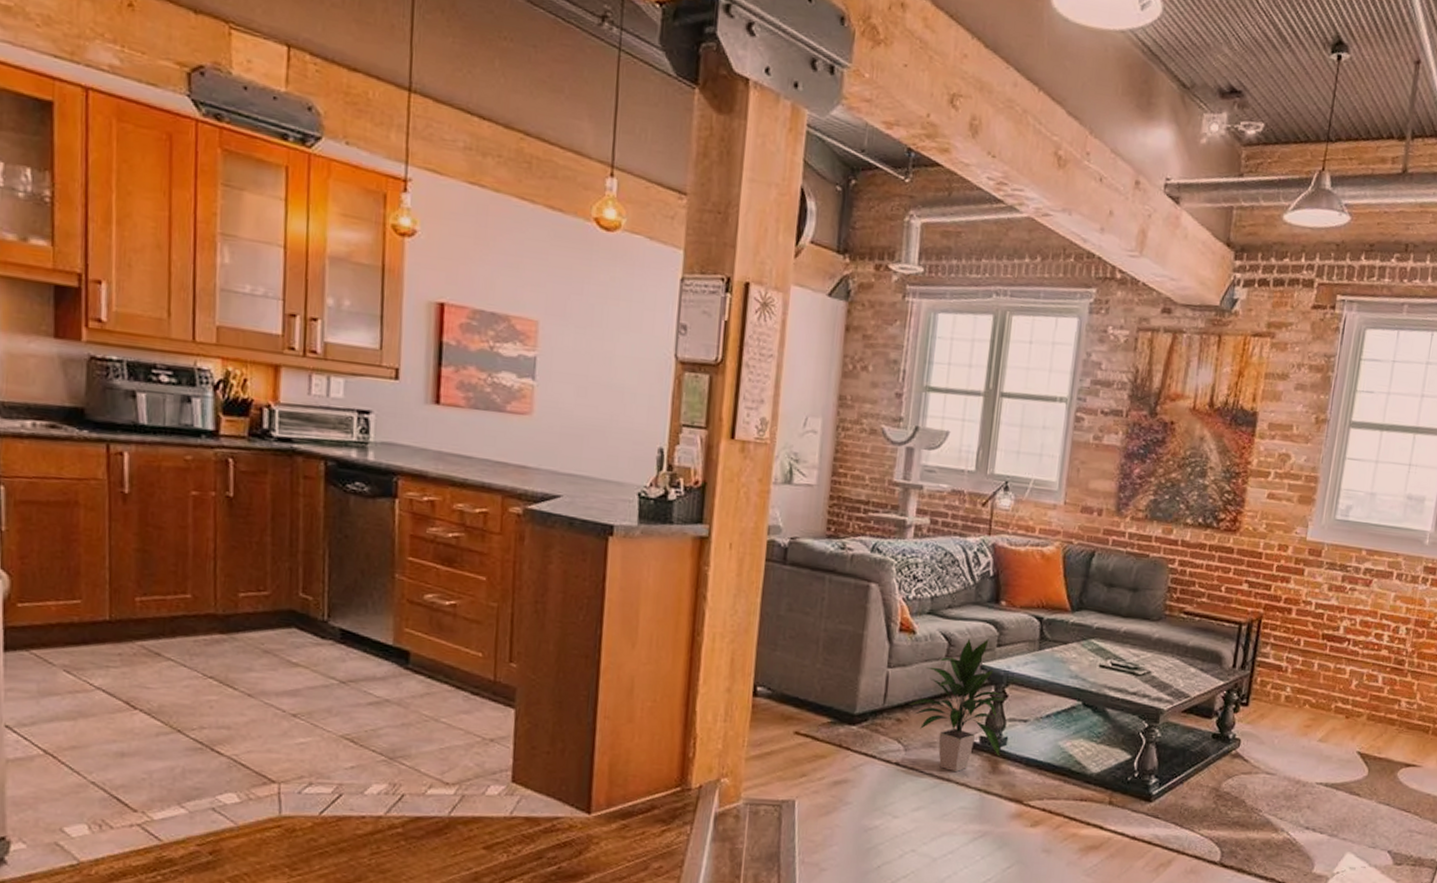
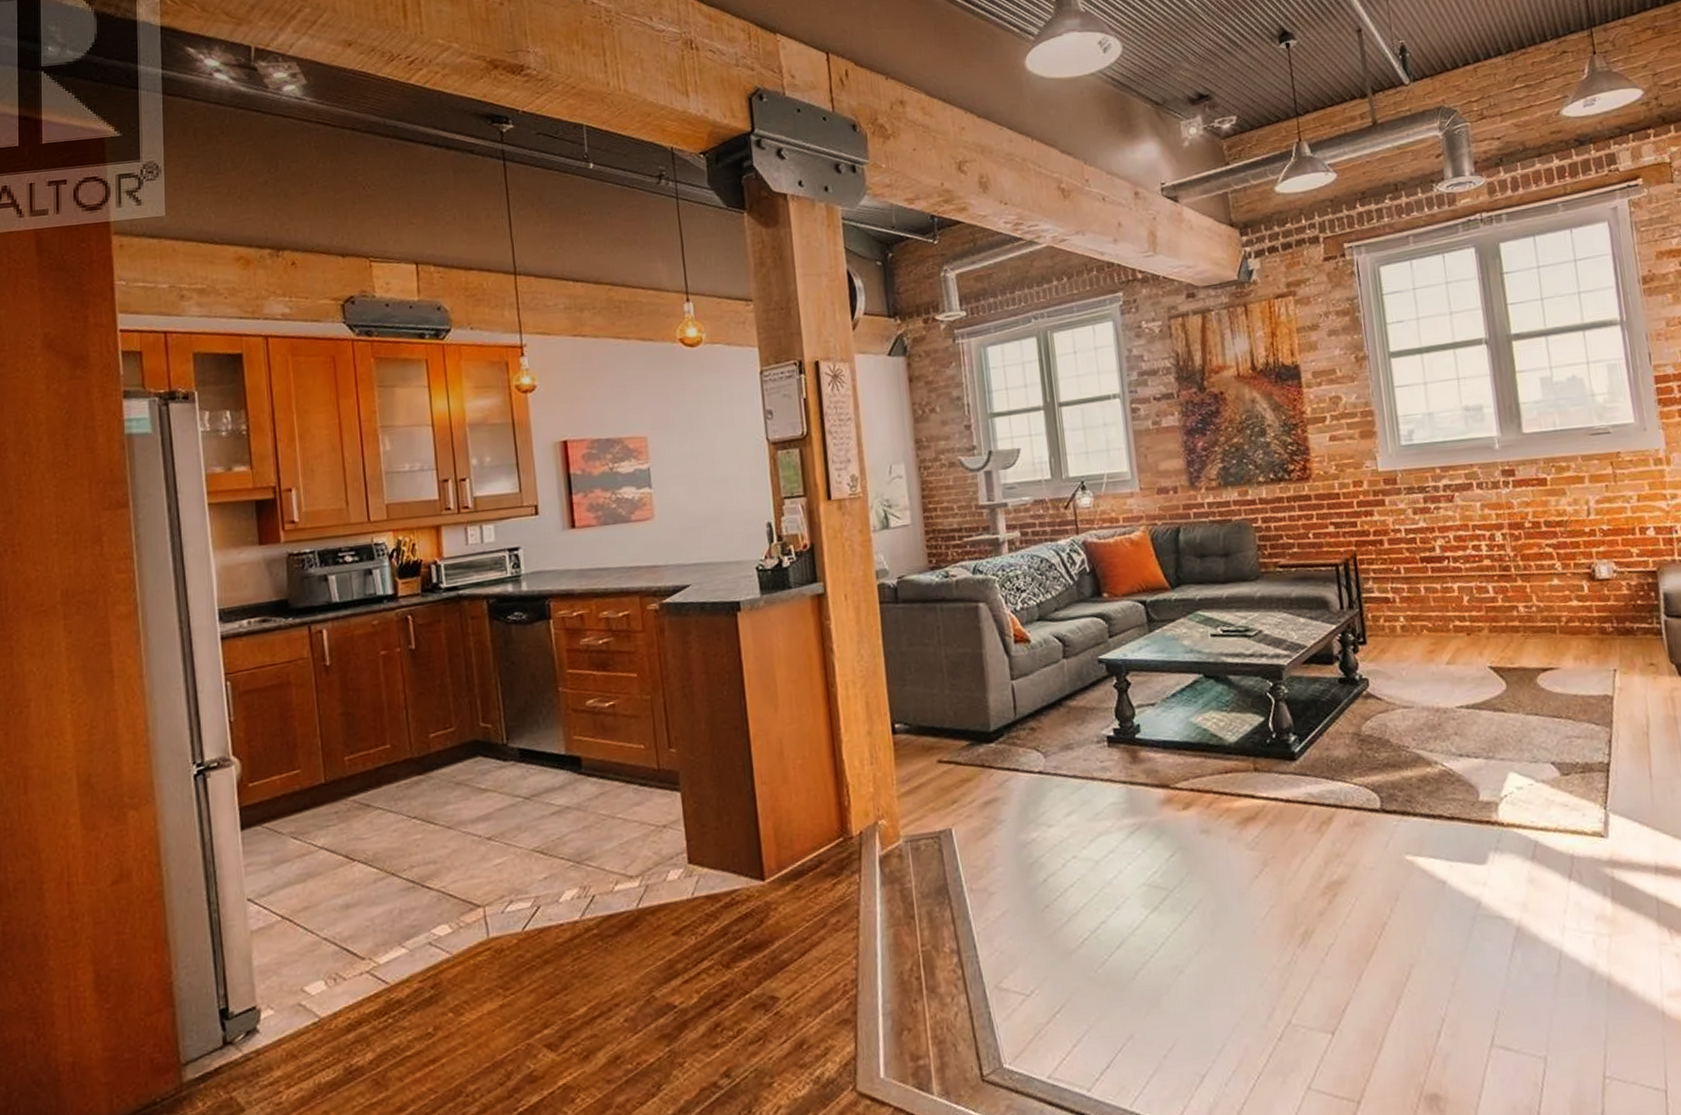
indoor plant: present [910,638,1006,772] -> none [1040,632,1137,769]

